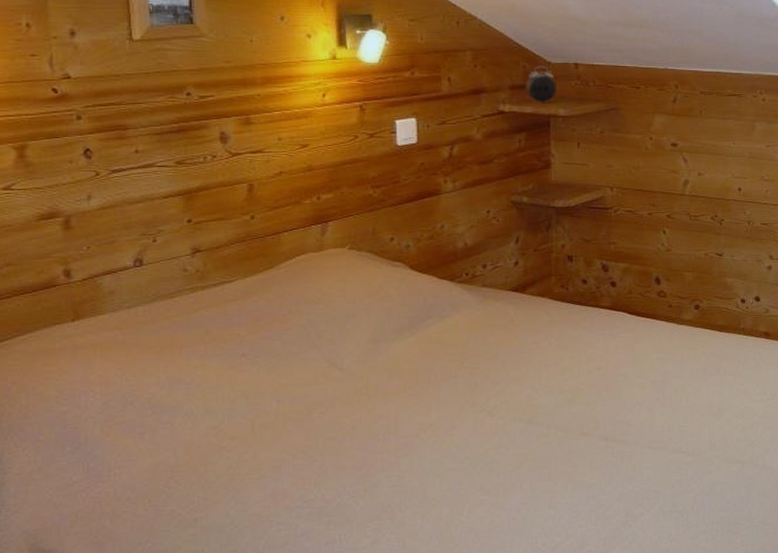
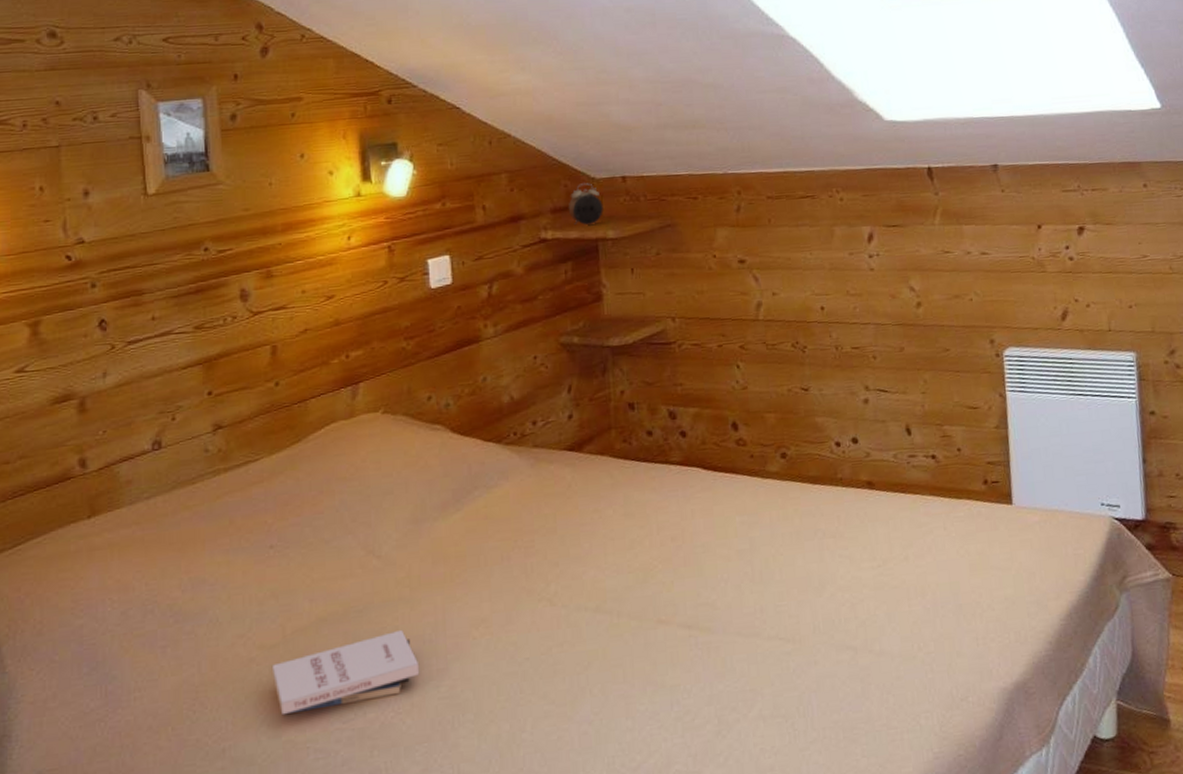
books: none [241,429,373,494] -> present [271,629,420,716]

